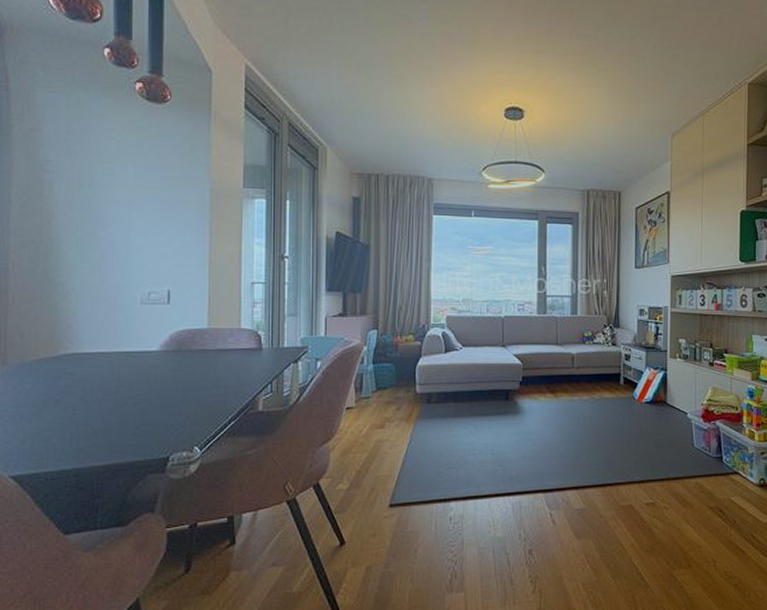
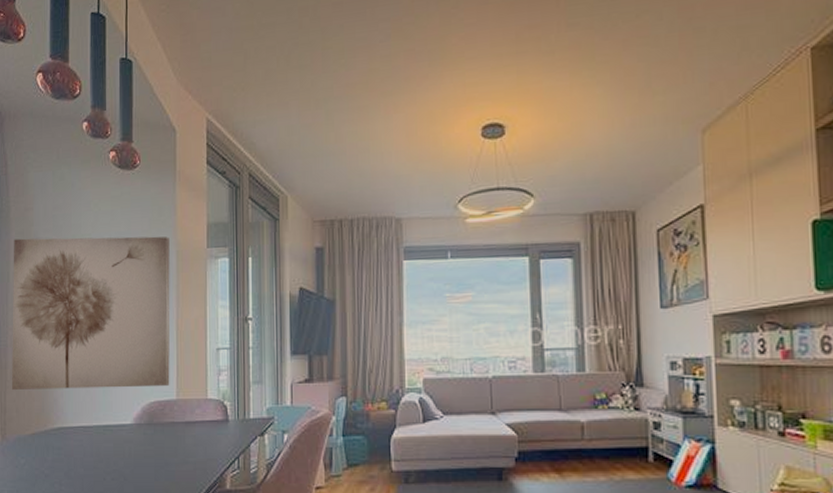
wall art: none [13,159,203,316] -> present [11,236,170,390]

